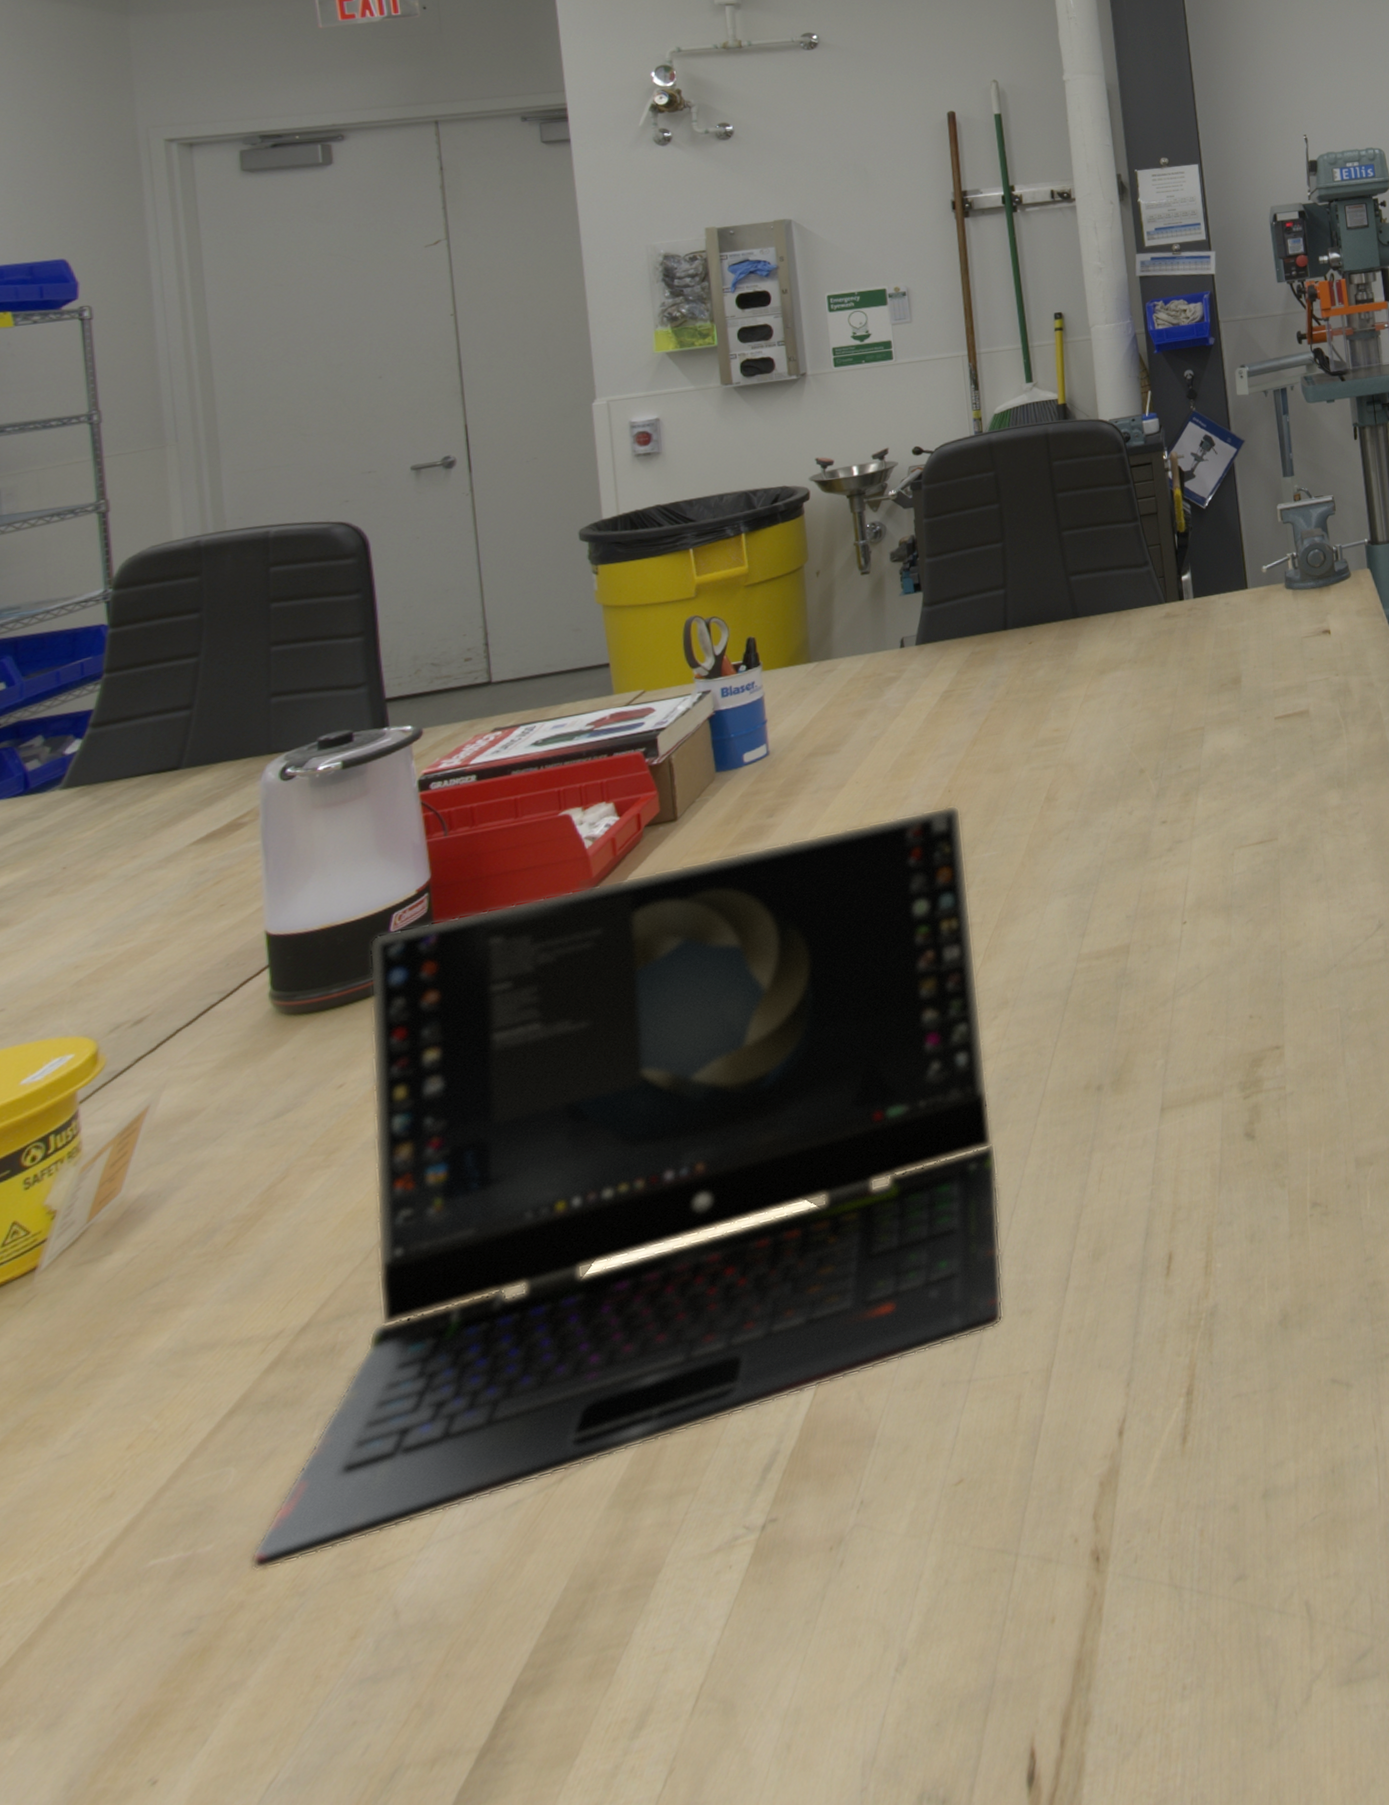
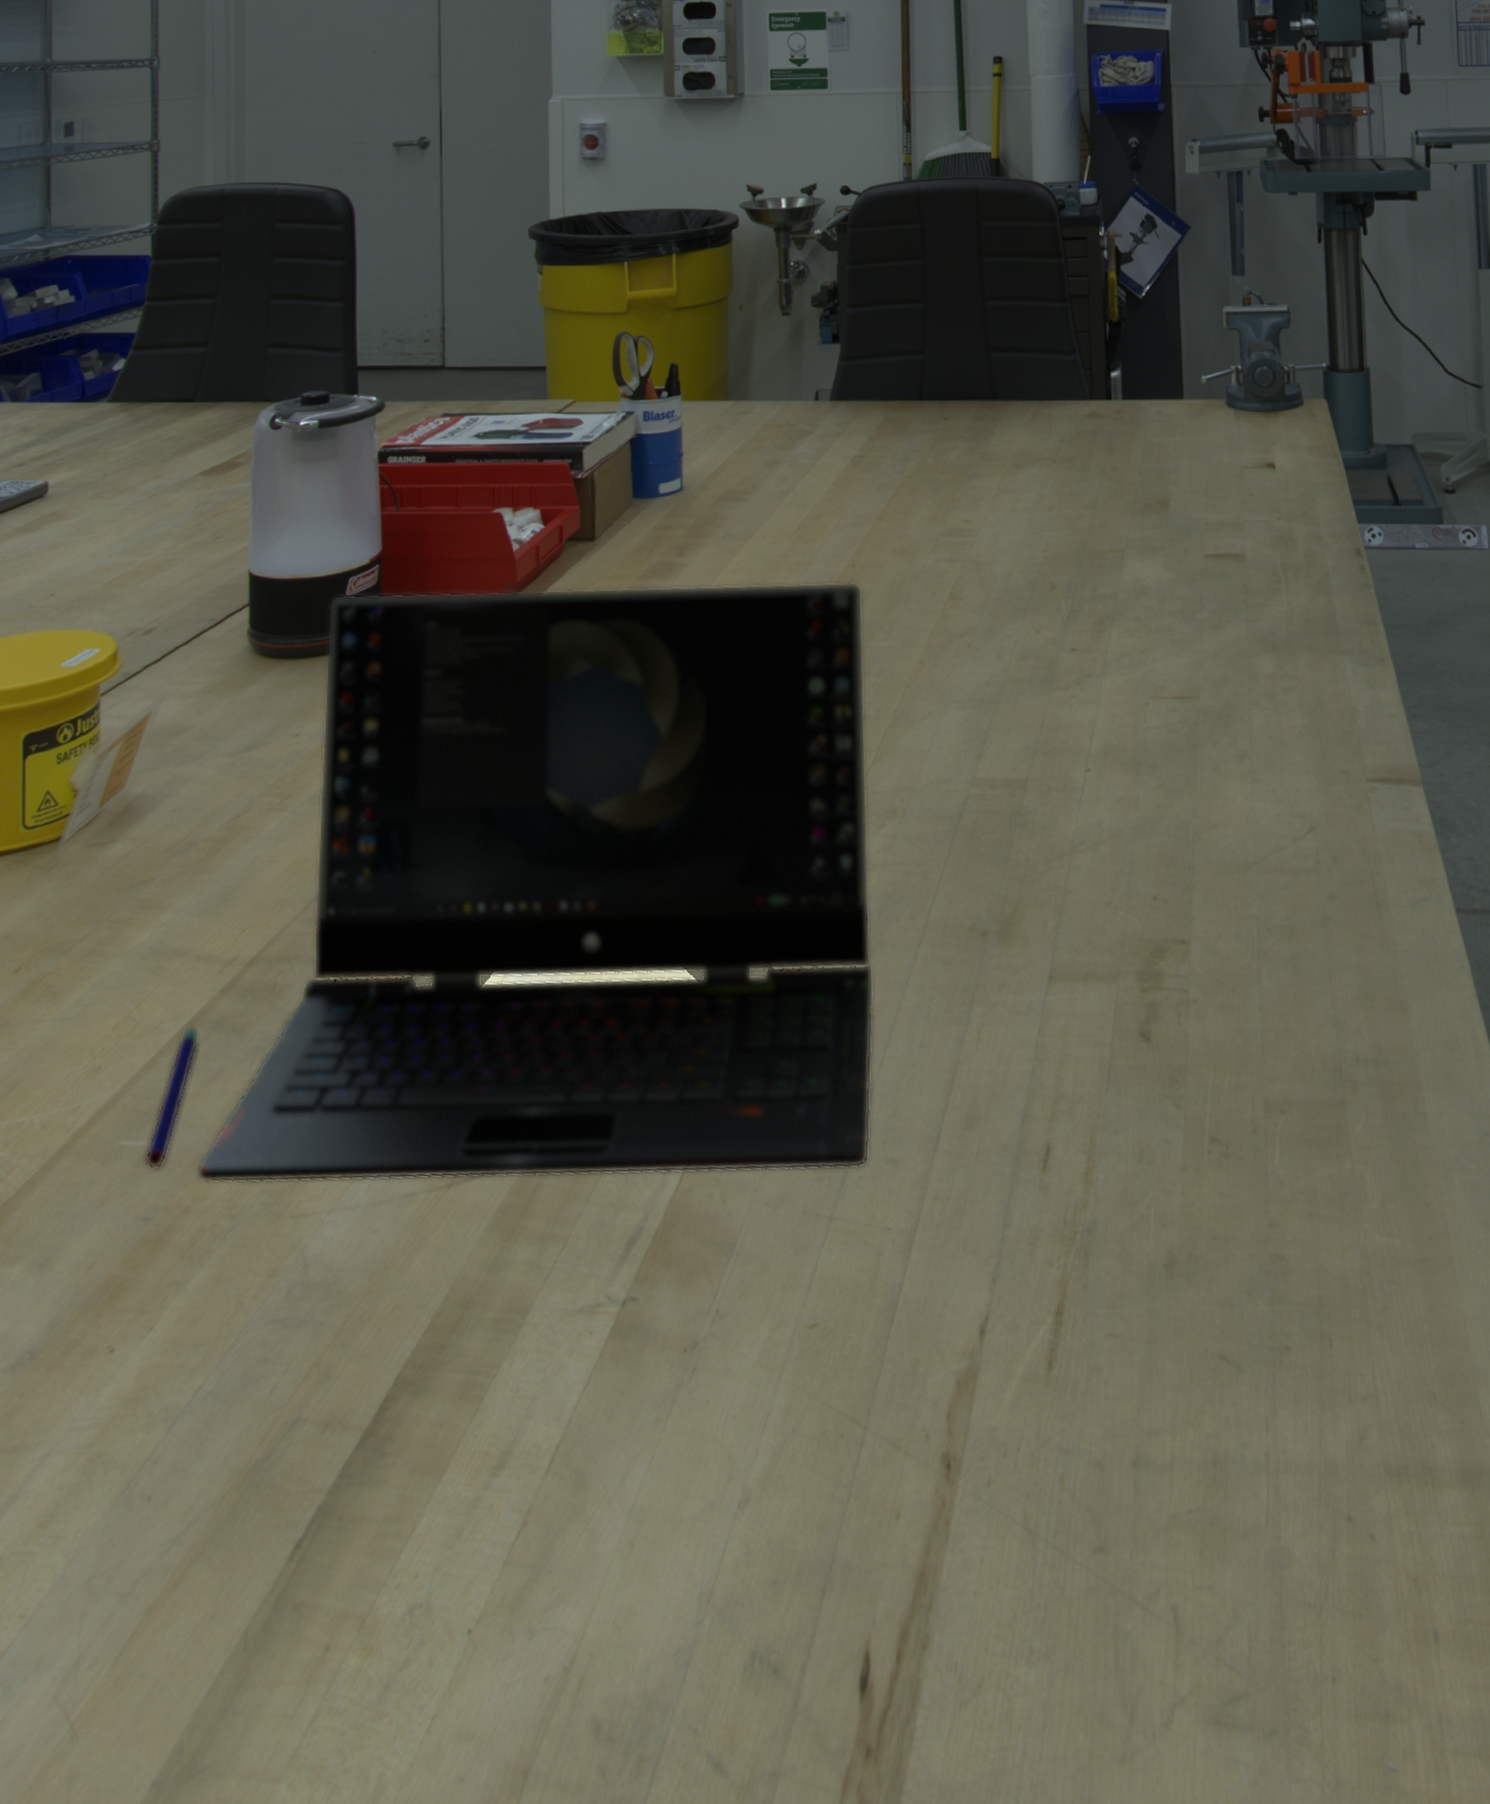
pen: none [181,1415,242,1579] -> present [145,1025,199,1169]

